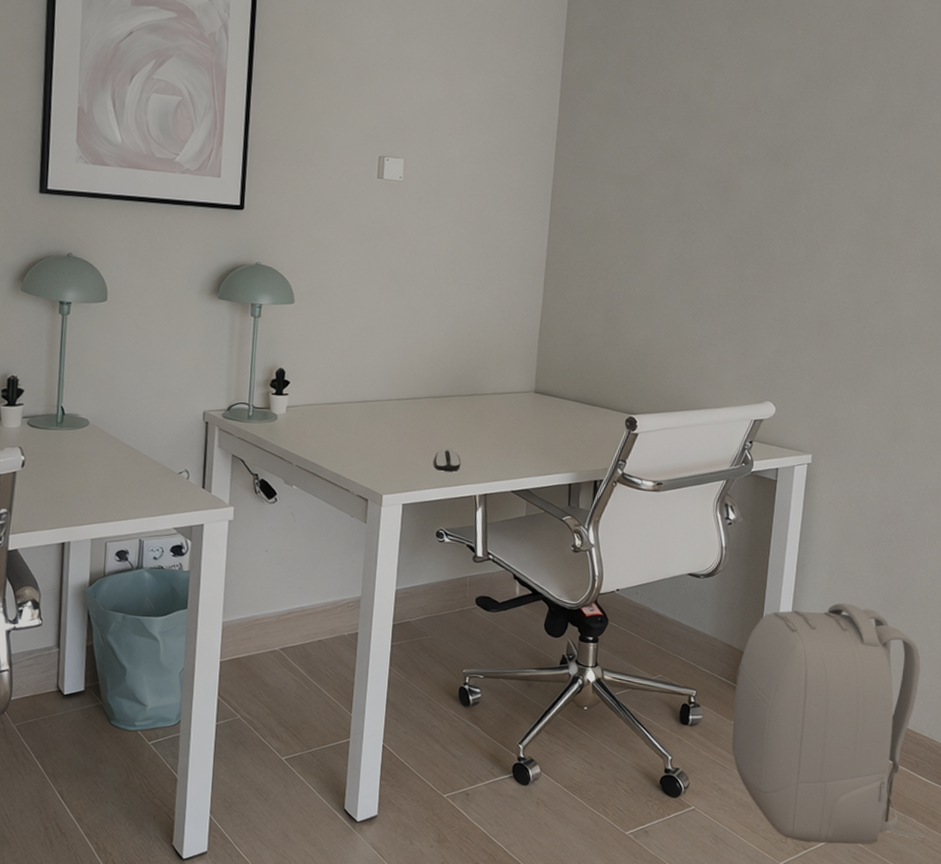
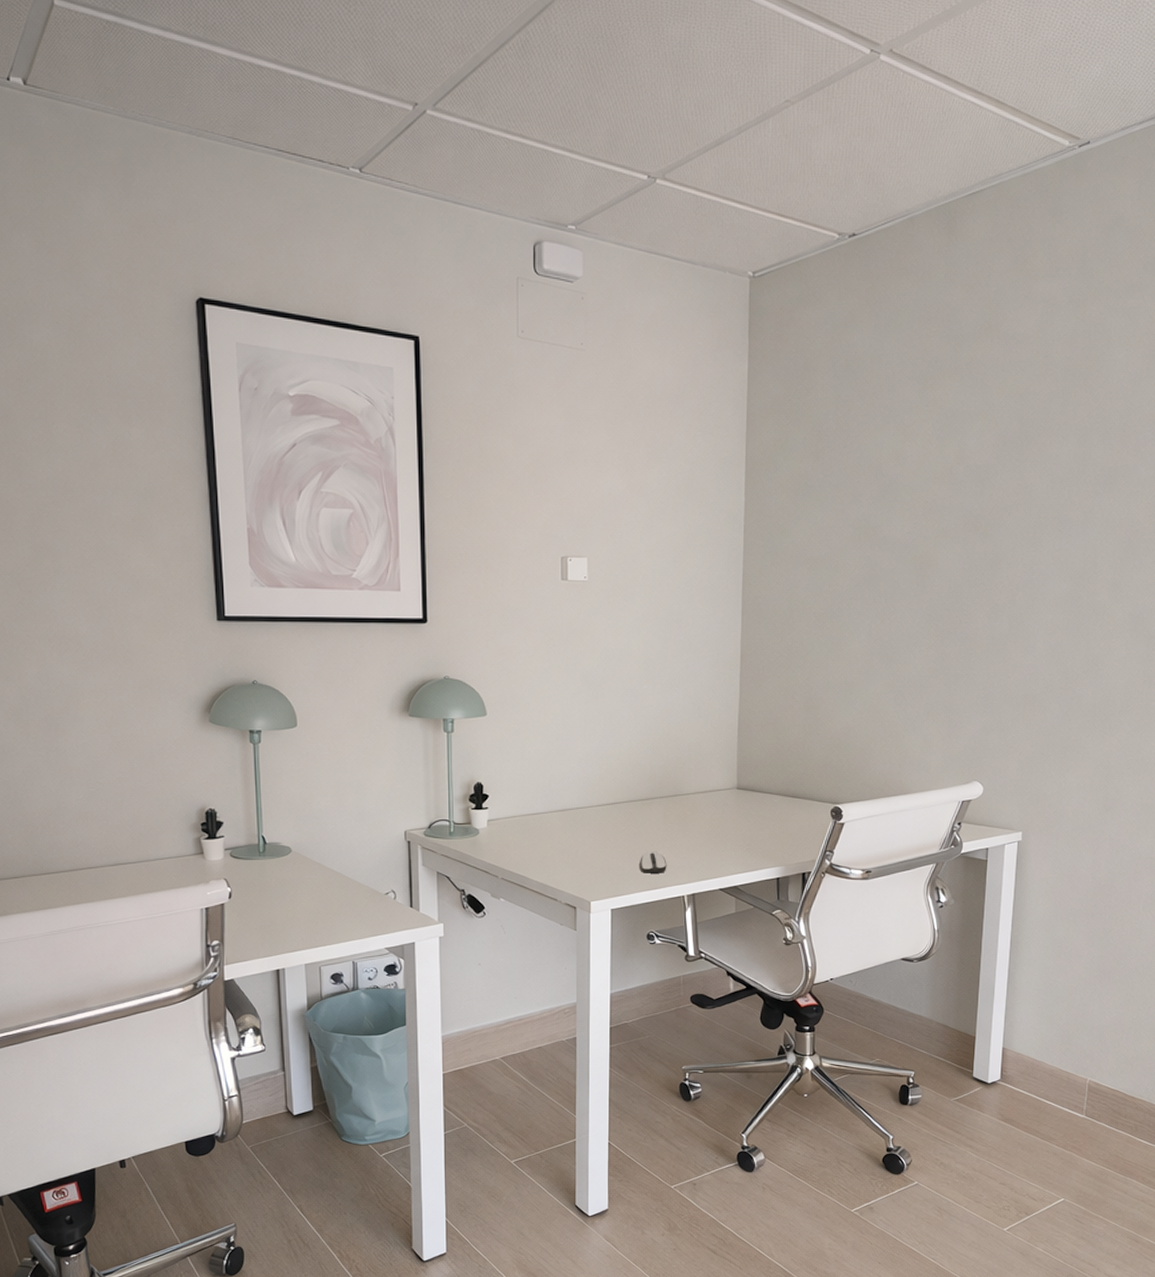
backpack: present [731,602,925,845] -> none [951,977,1146,1208]

